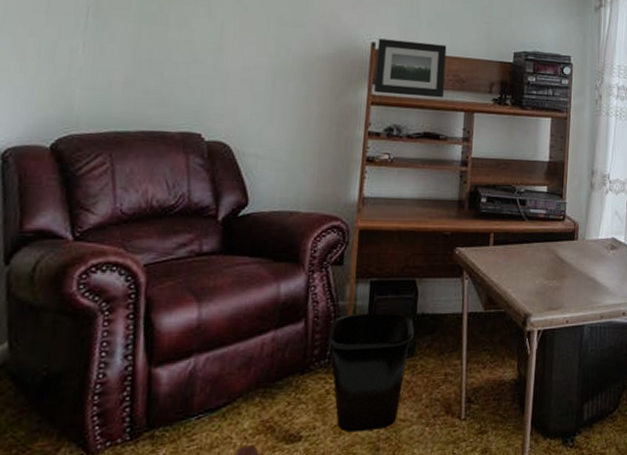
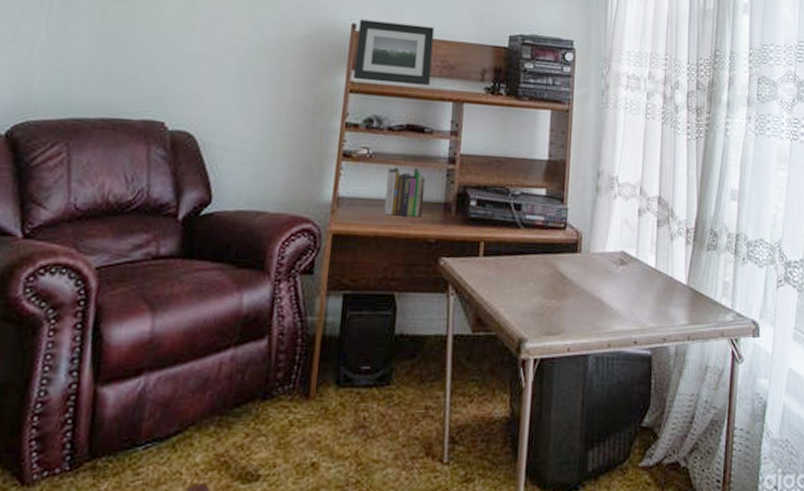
waste bin: present [327,313,415,432] -> none [292,331,392,472]
books: none [404,170,441,213] -> present [383,167,426,217]

